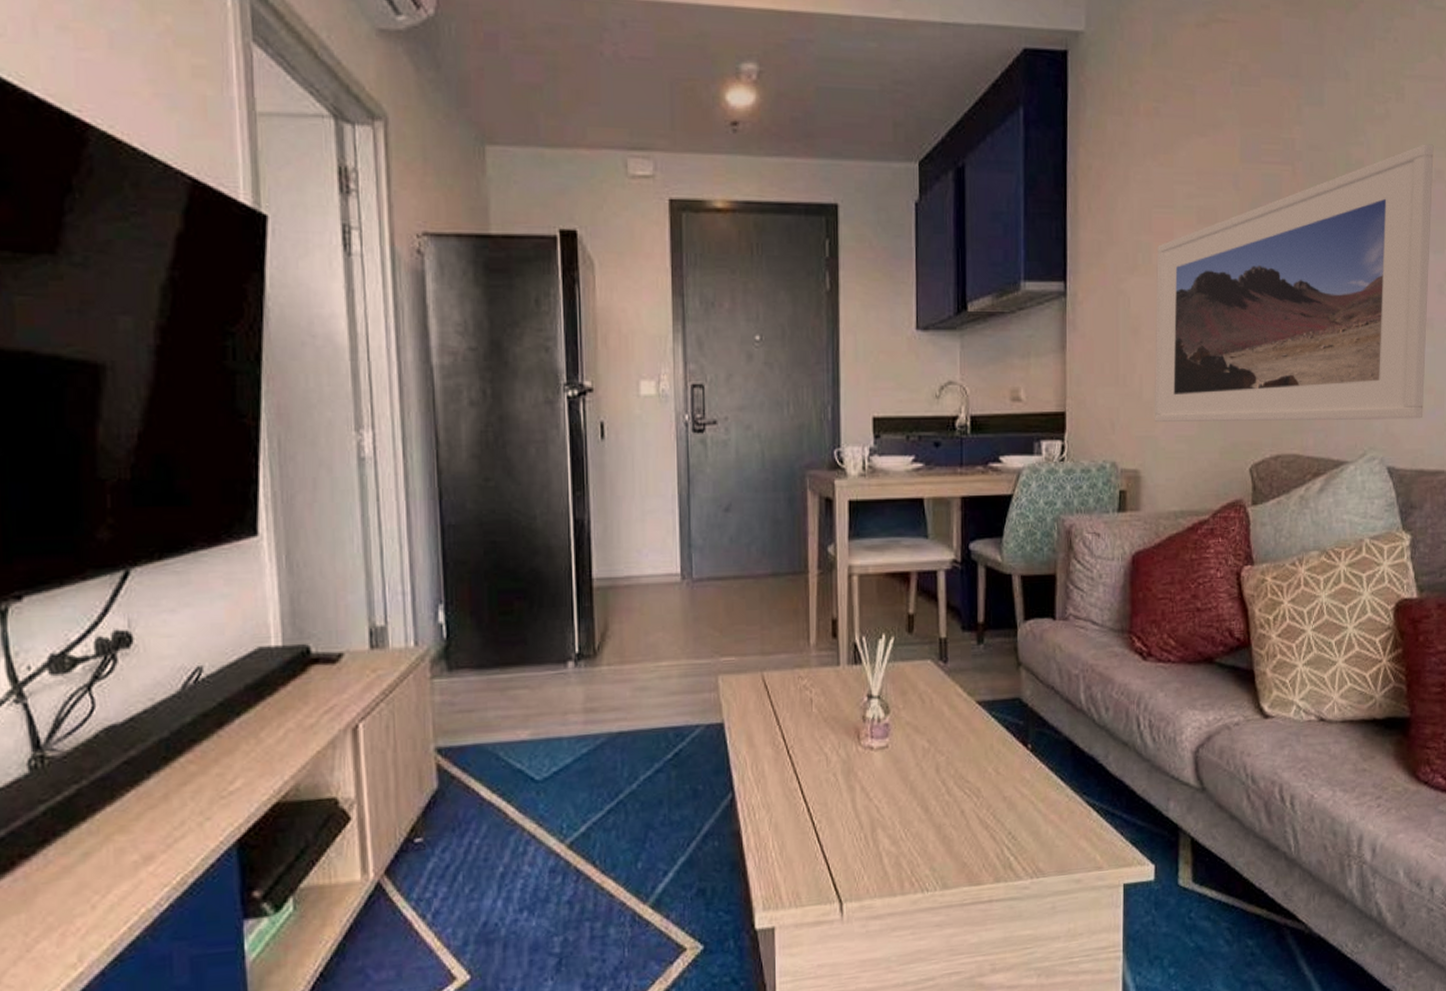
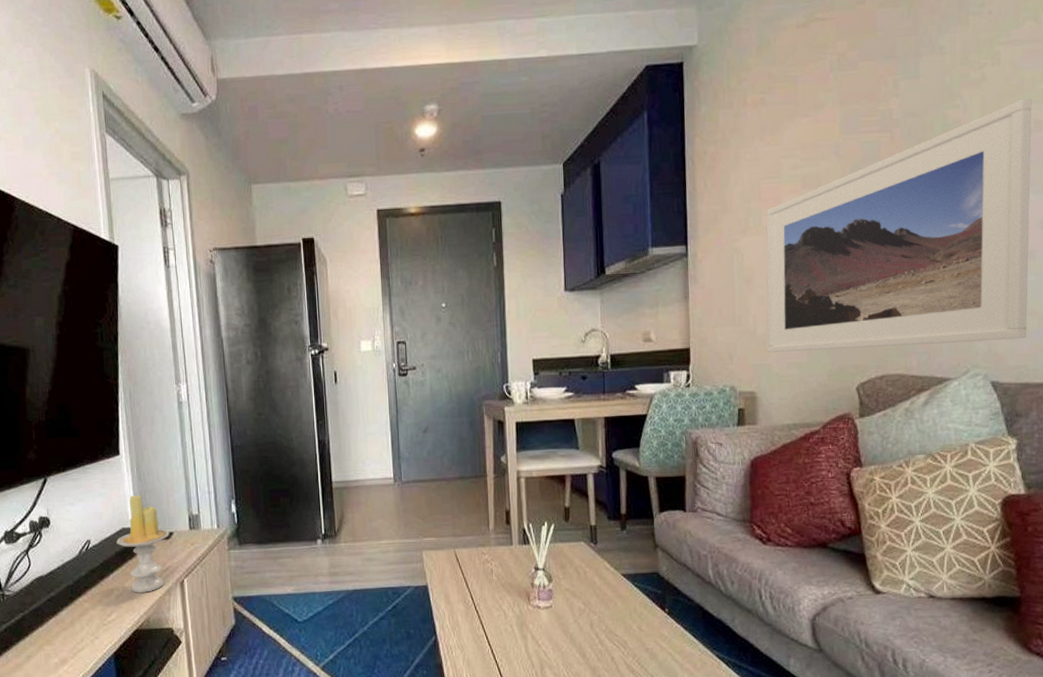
candle: none [248,597,337,747] -> present [116,495,169,593]

